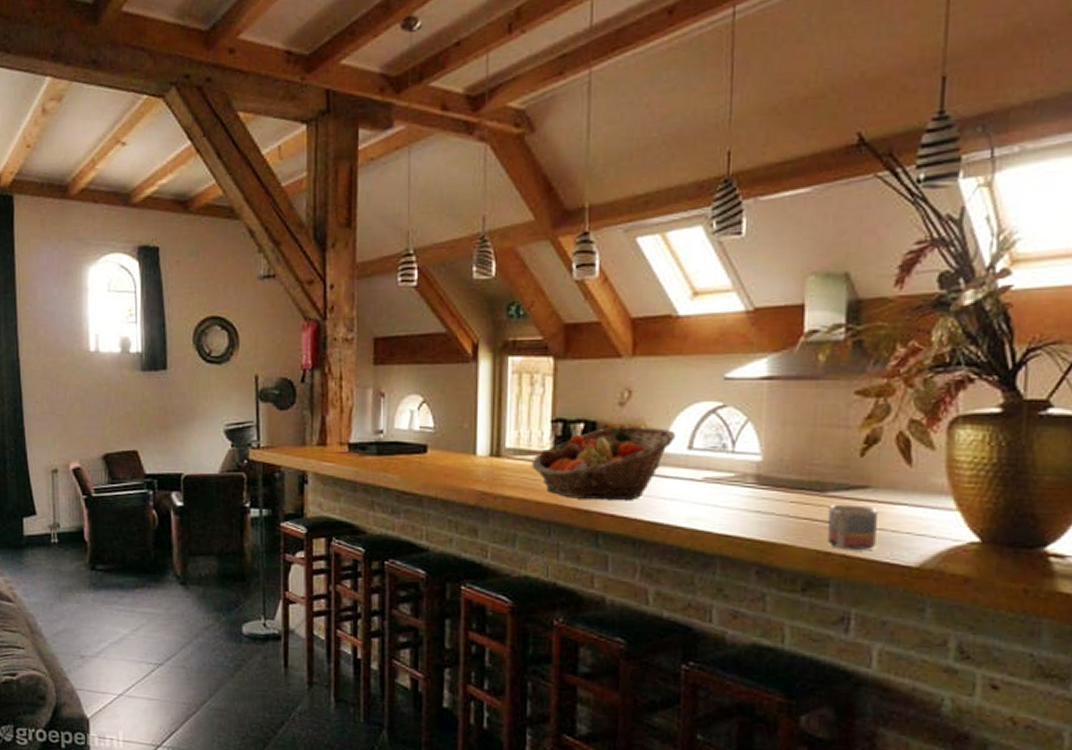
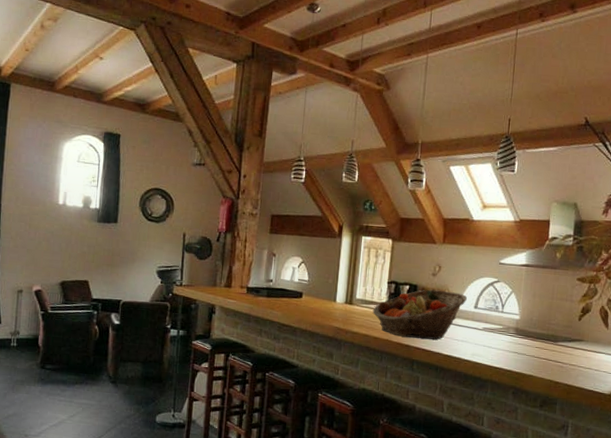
mug: present [827,504,879,550] -> none [557,350,588,381]

